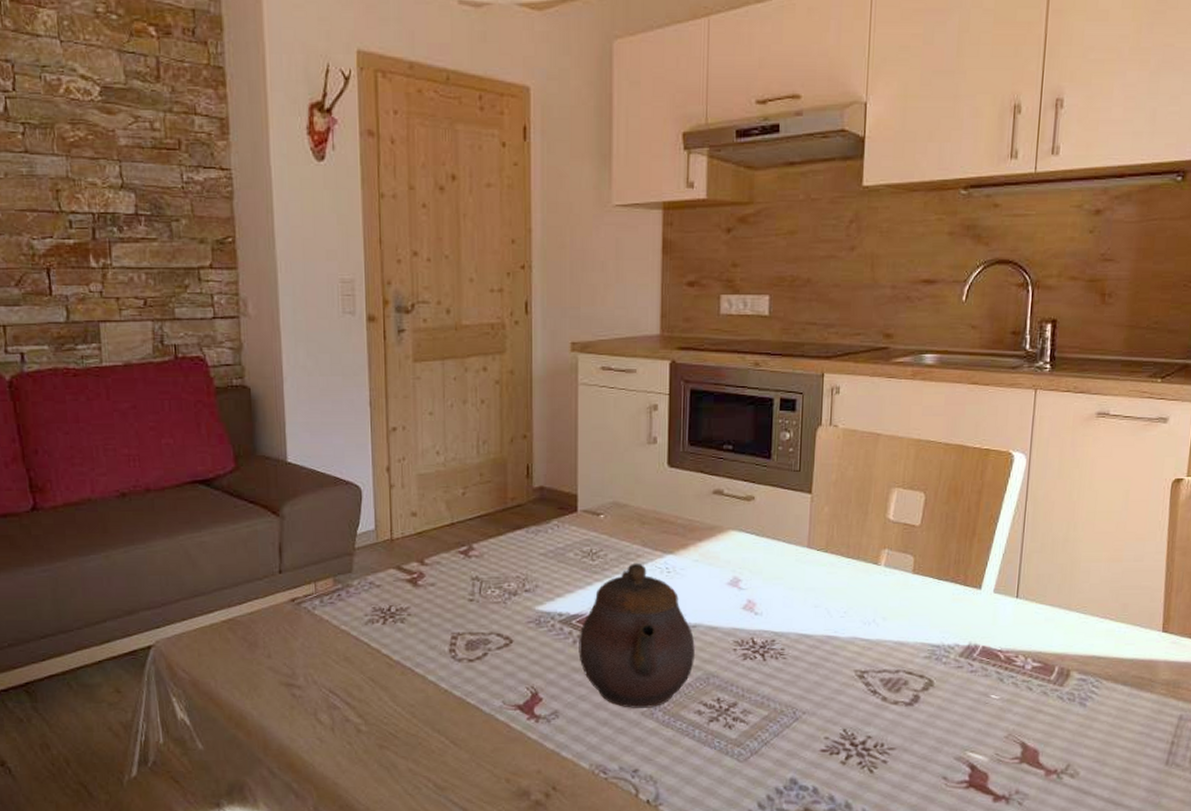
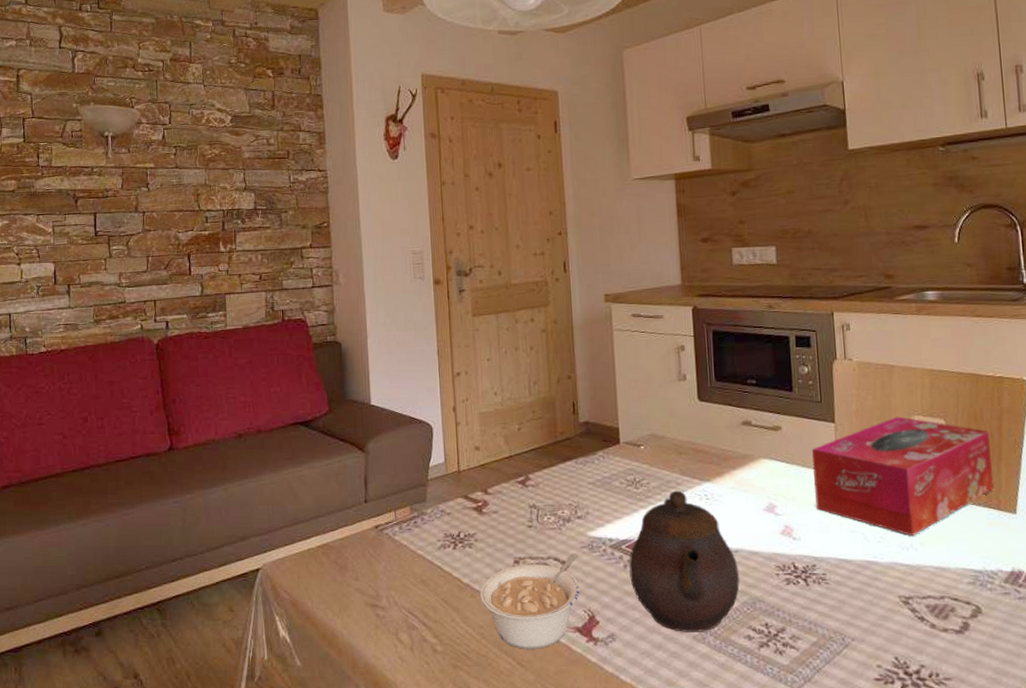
legume: none [412,629,524,728] -> present [480,554,580,649]
tissue box: none [782,488,967,611] -> present [812,416,995,536]

